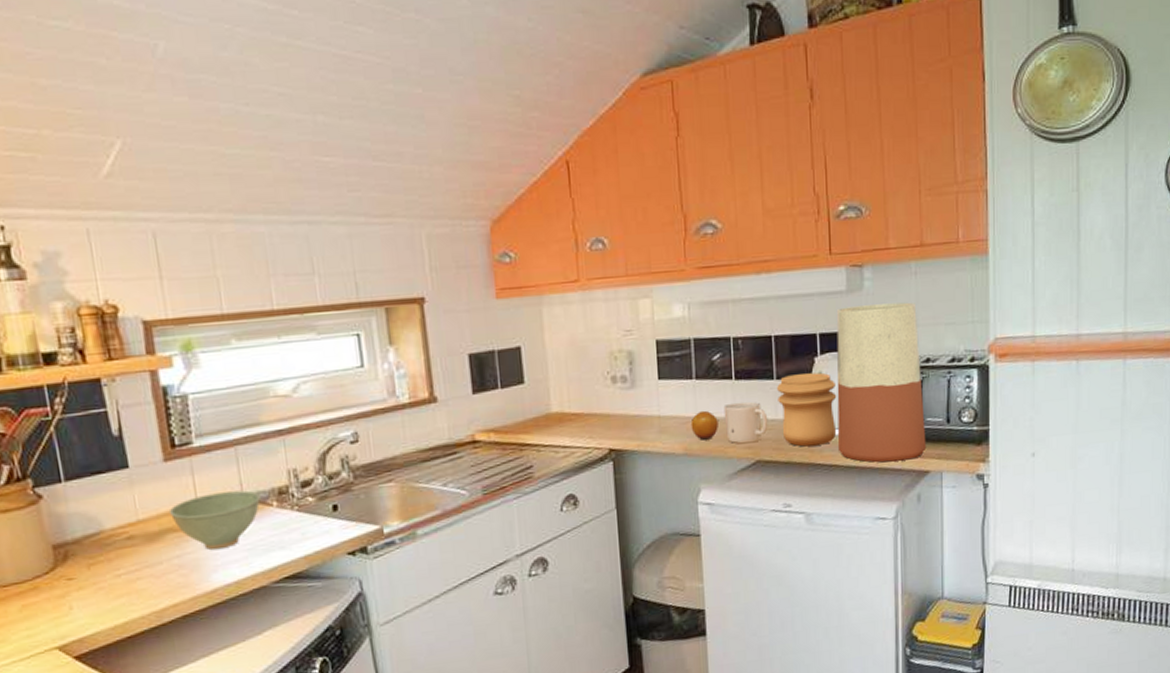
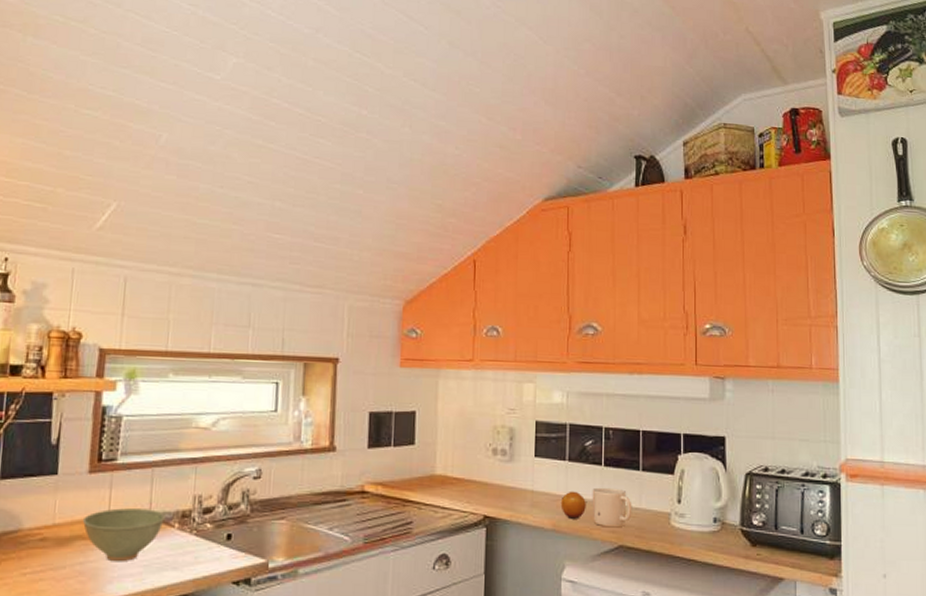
jar: present [777,372,837,447] -> none [642,468,698,539]
vase: present [836,302,927,463] -> none [696,413,781,565]

